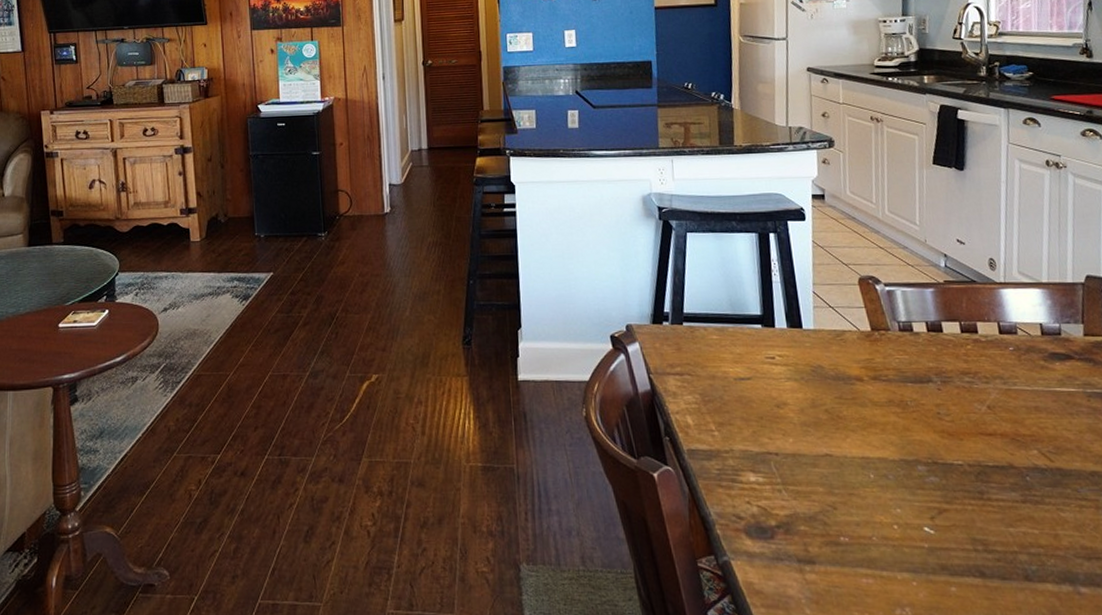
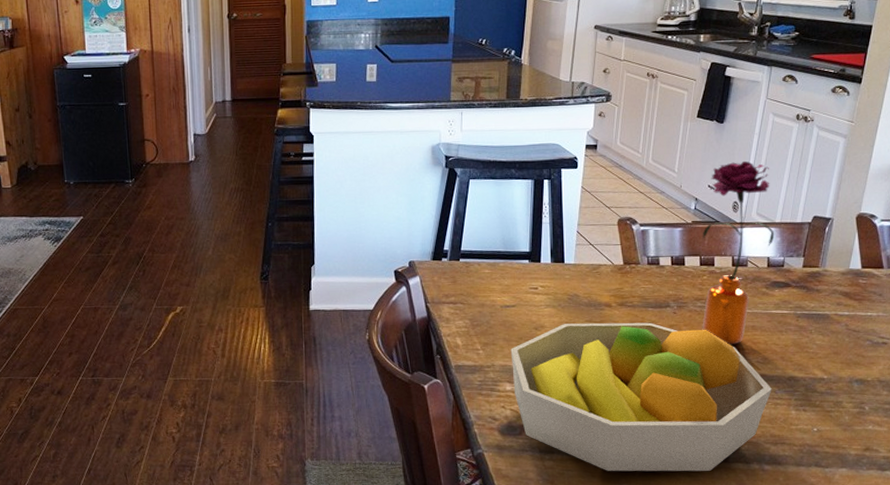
fruit bowl: none [750,400,1073,593] -> present [510,322,772,472]
flower: none [958,211,1044,430] -> present [702,160,775,345]

